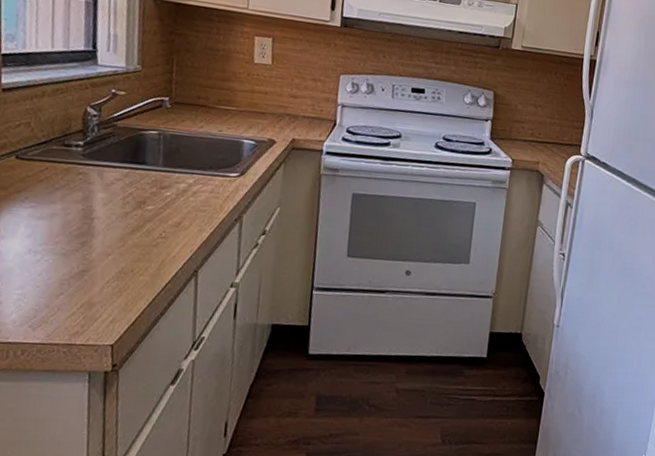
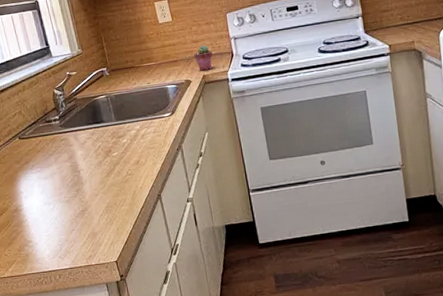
potted succulent: none [287,103,312,134] -> present [194,45,213,71]

